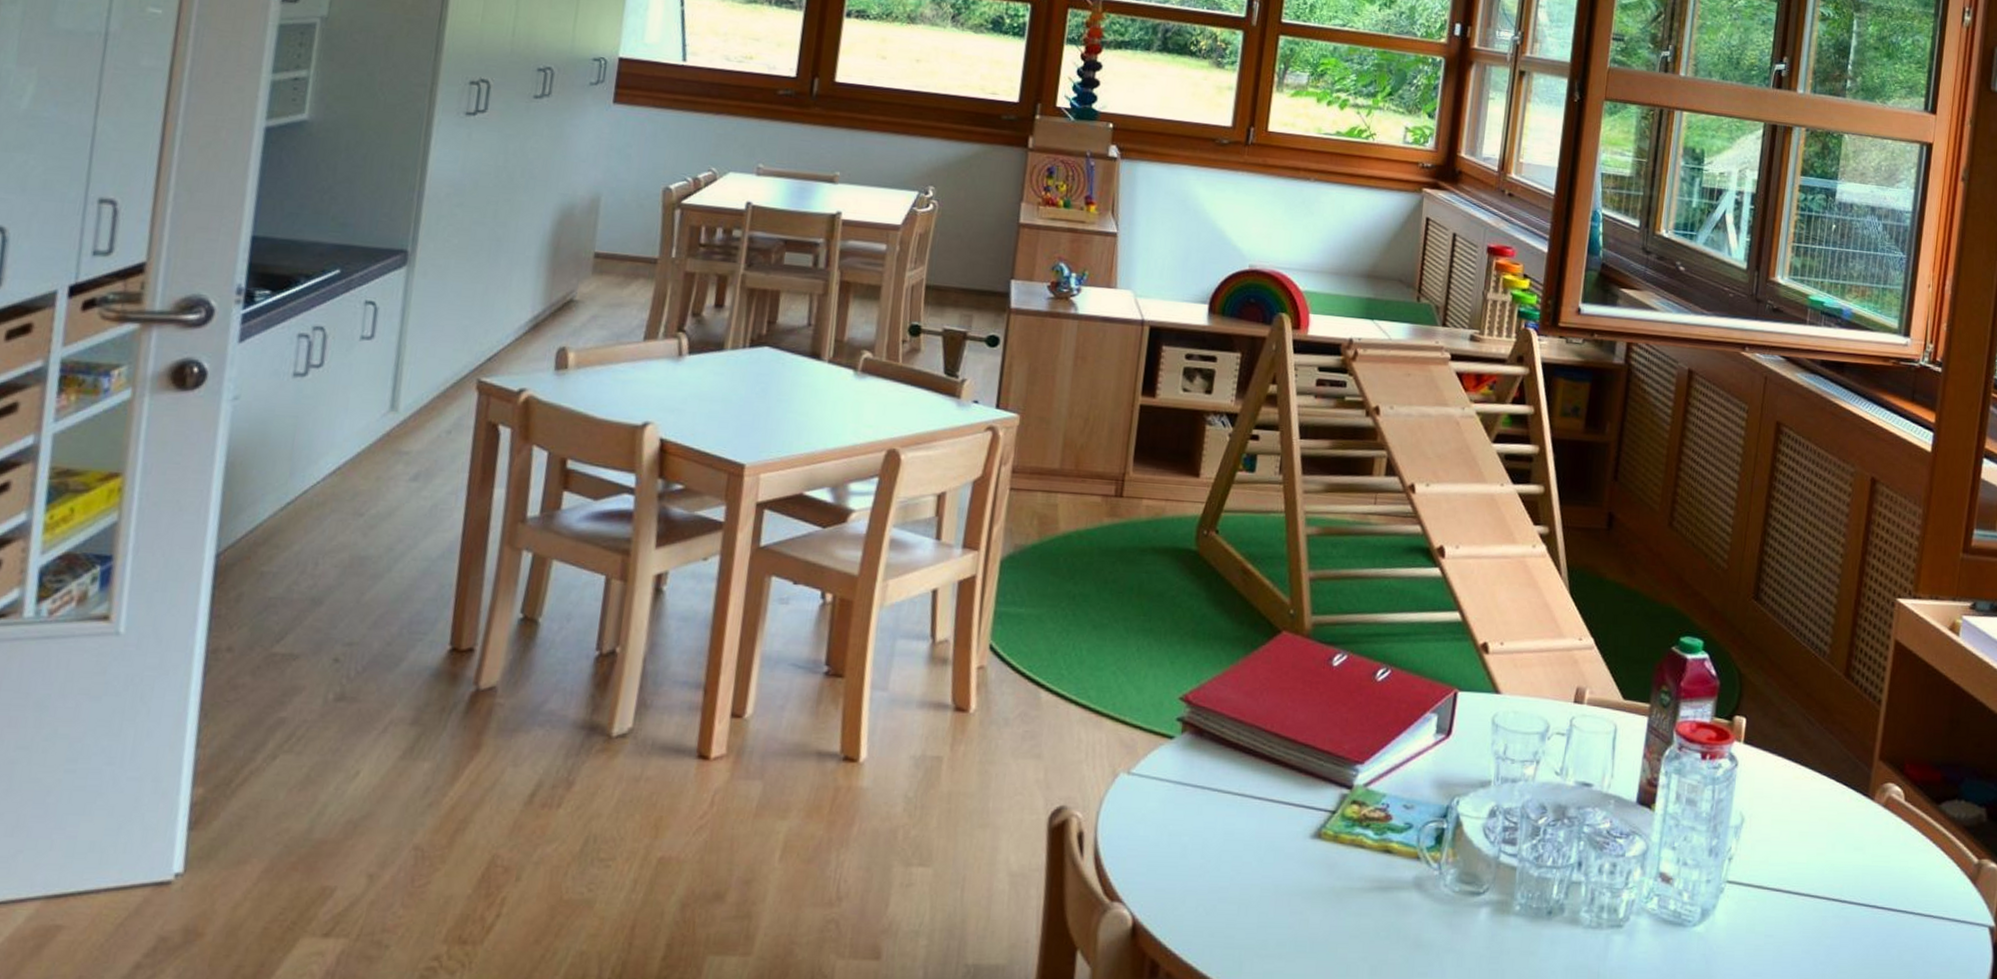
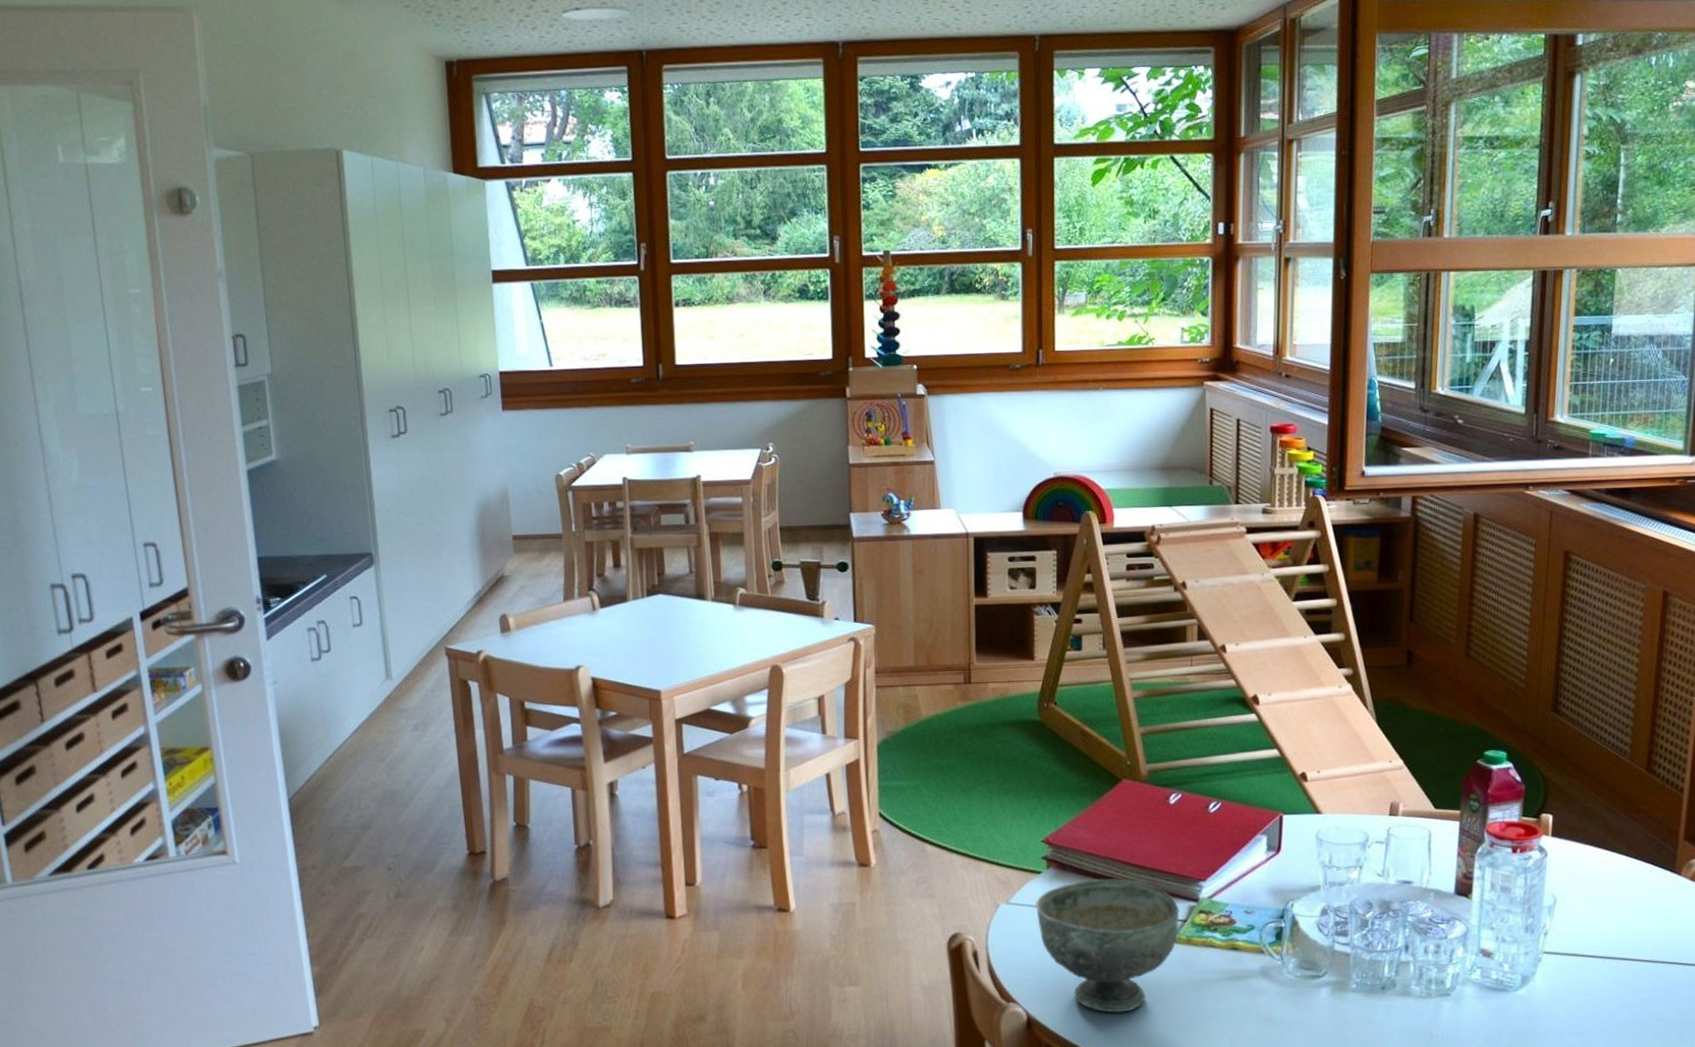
bowl: none [1161,751,1330,925] -> present [1035,878,1180,1014]

